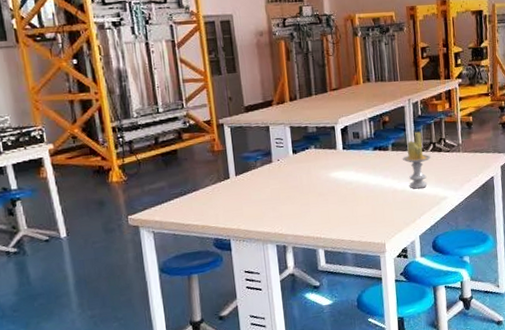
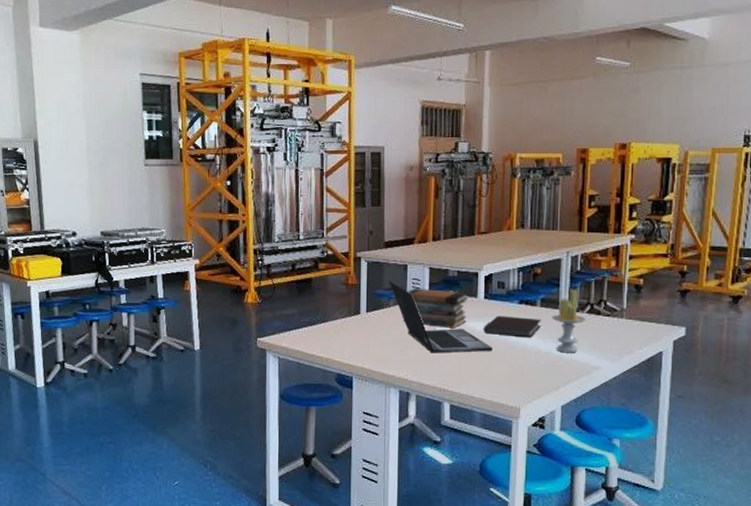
laptop: none [253,143,356,206] -> present [388,281,492,353]
book stack: none [271,145,330,181] -> present [403,288,469,329]
notebook: none [345,161,395,181] -> present [484,315,542,338]

